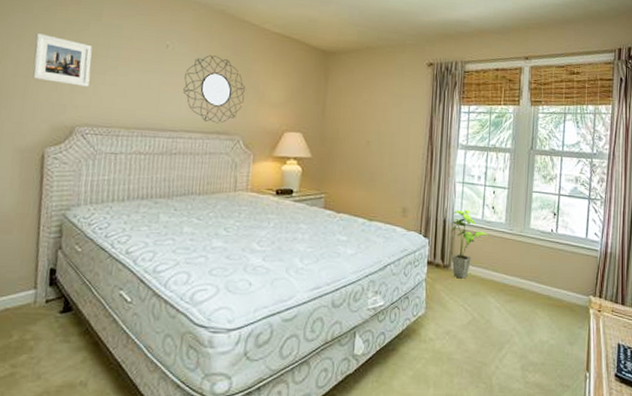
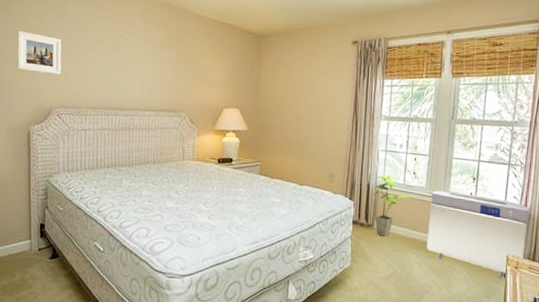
home mirror: present [183,55,245,124] -> none [137,43,189,103]
air purifier: none [506,227,611,324] -> present [426,190,530,279]

